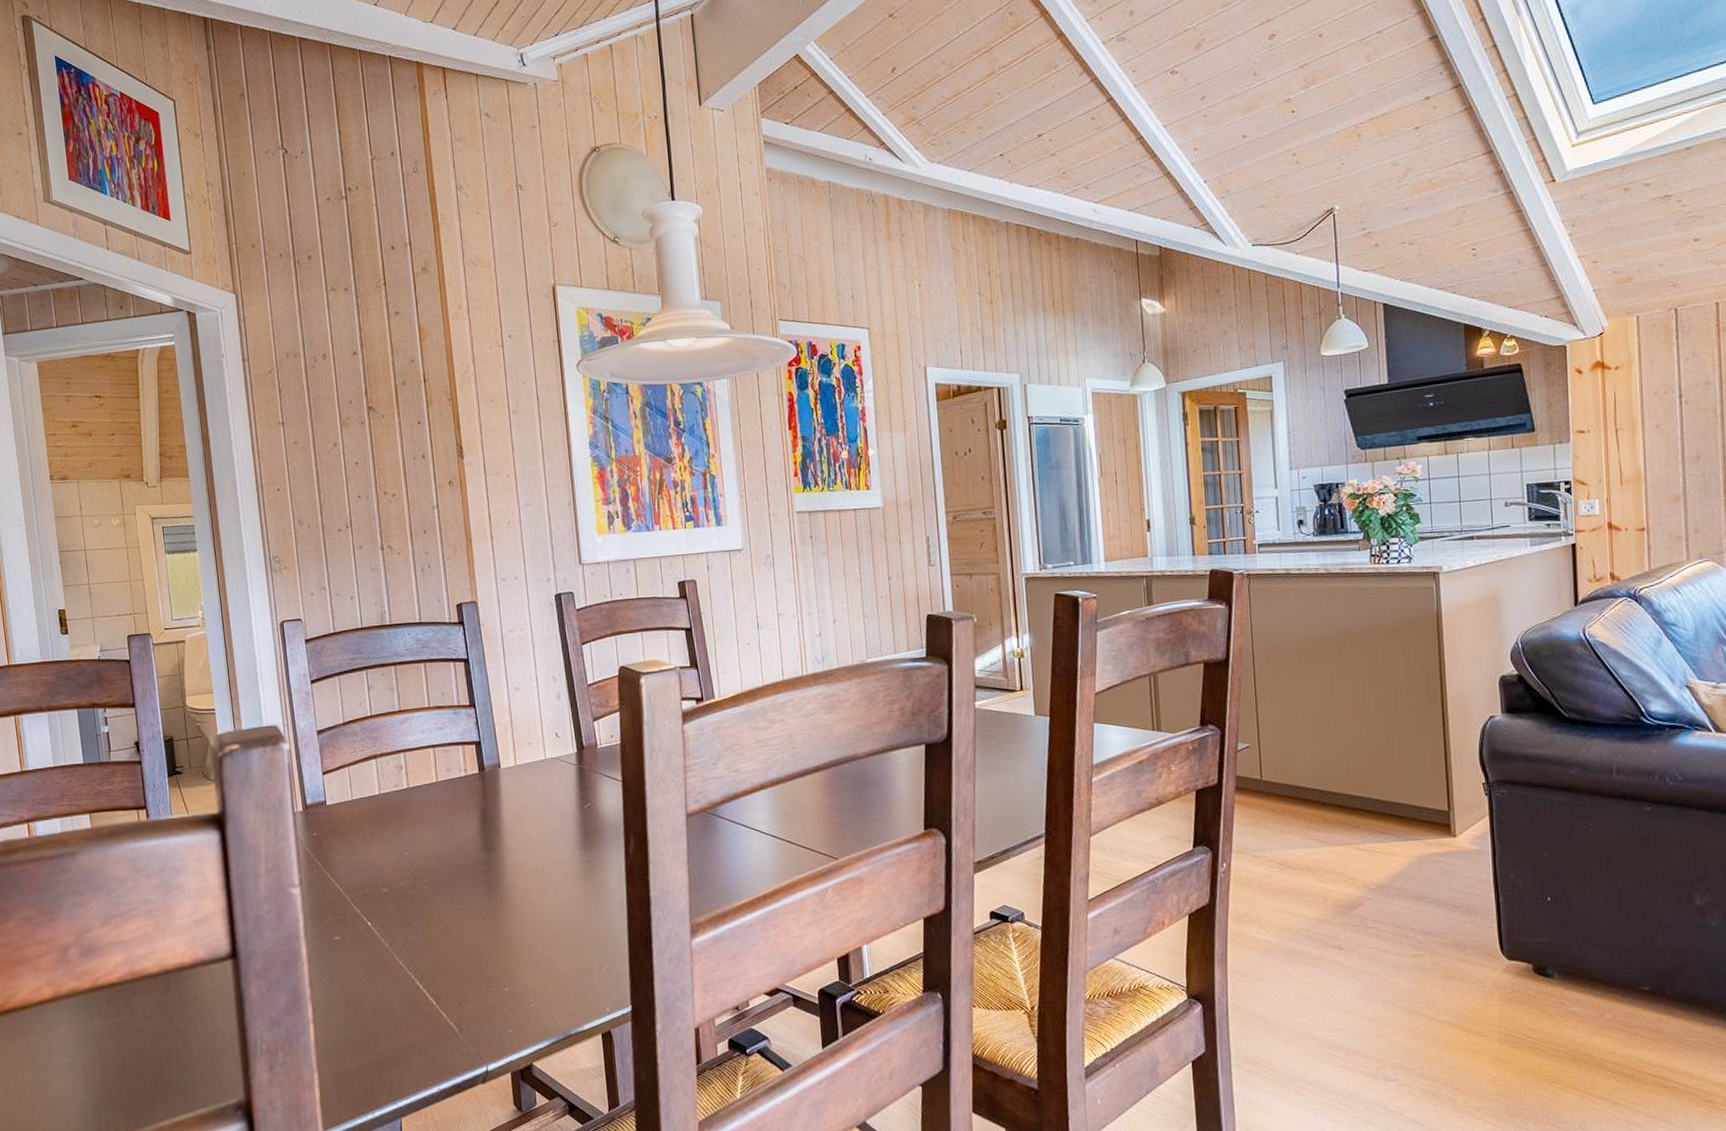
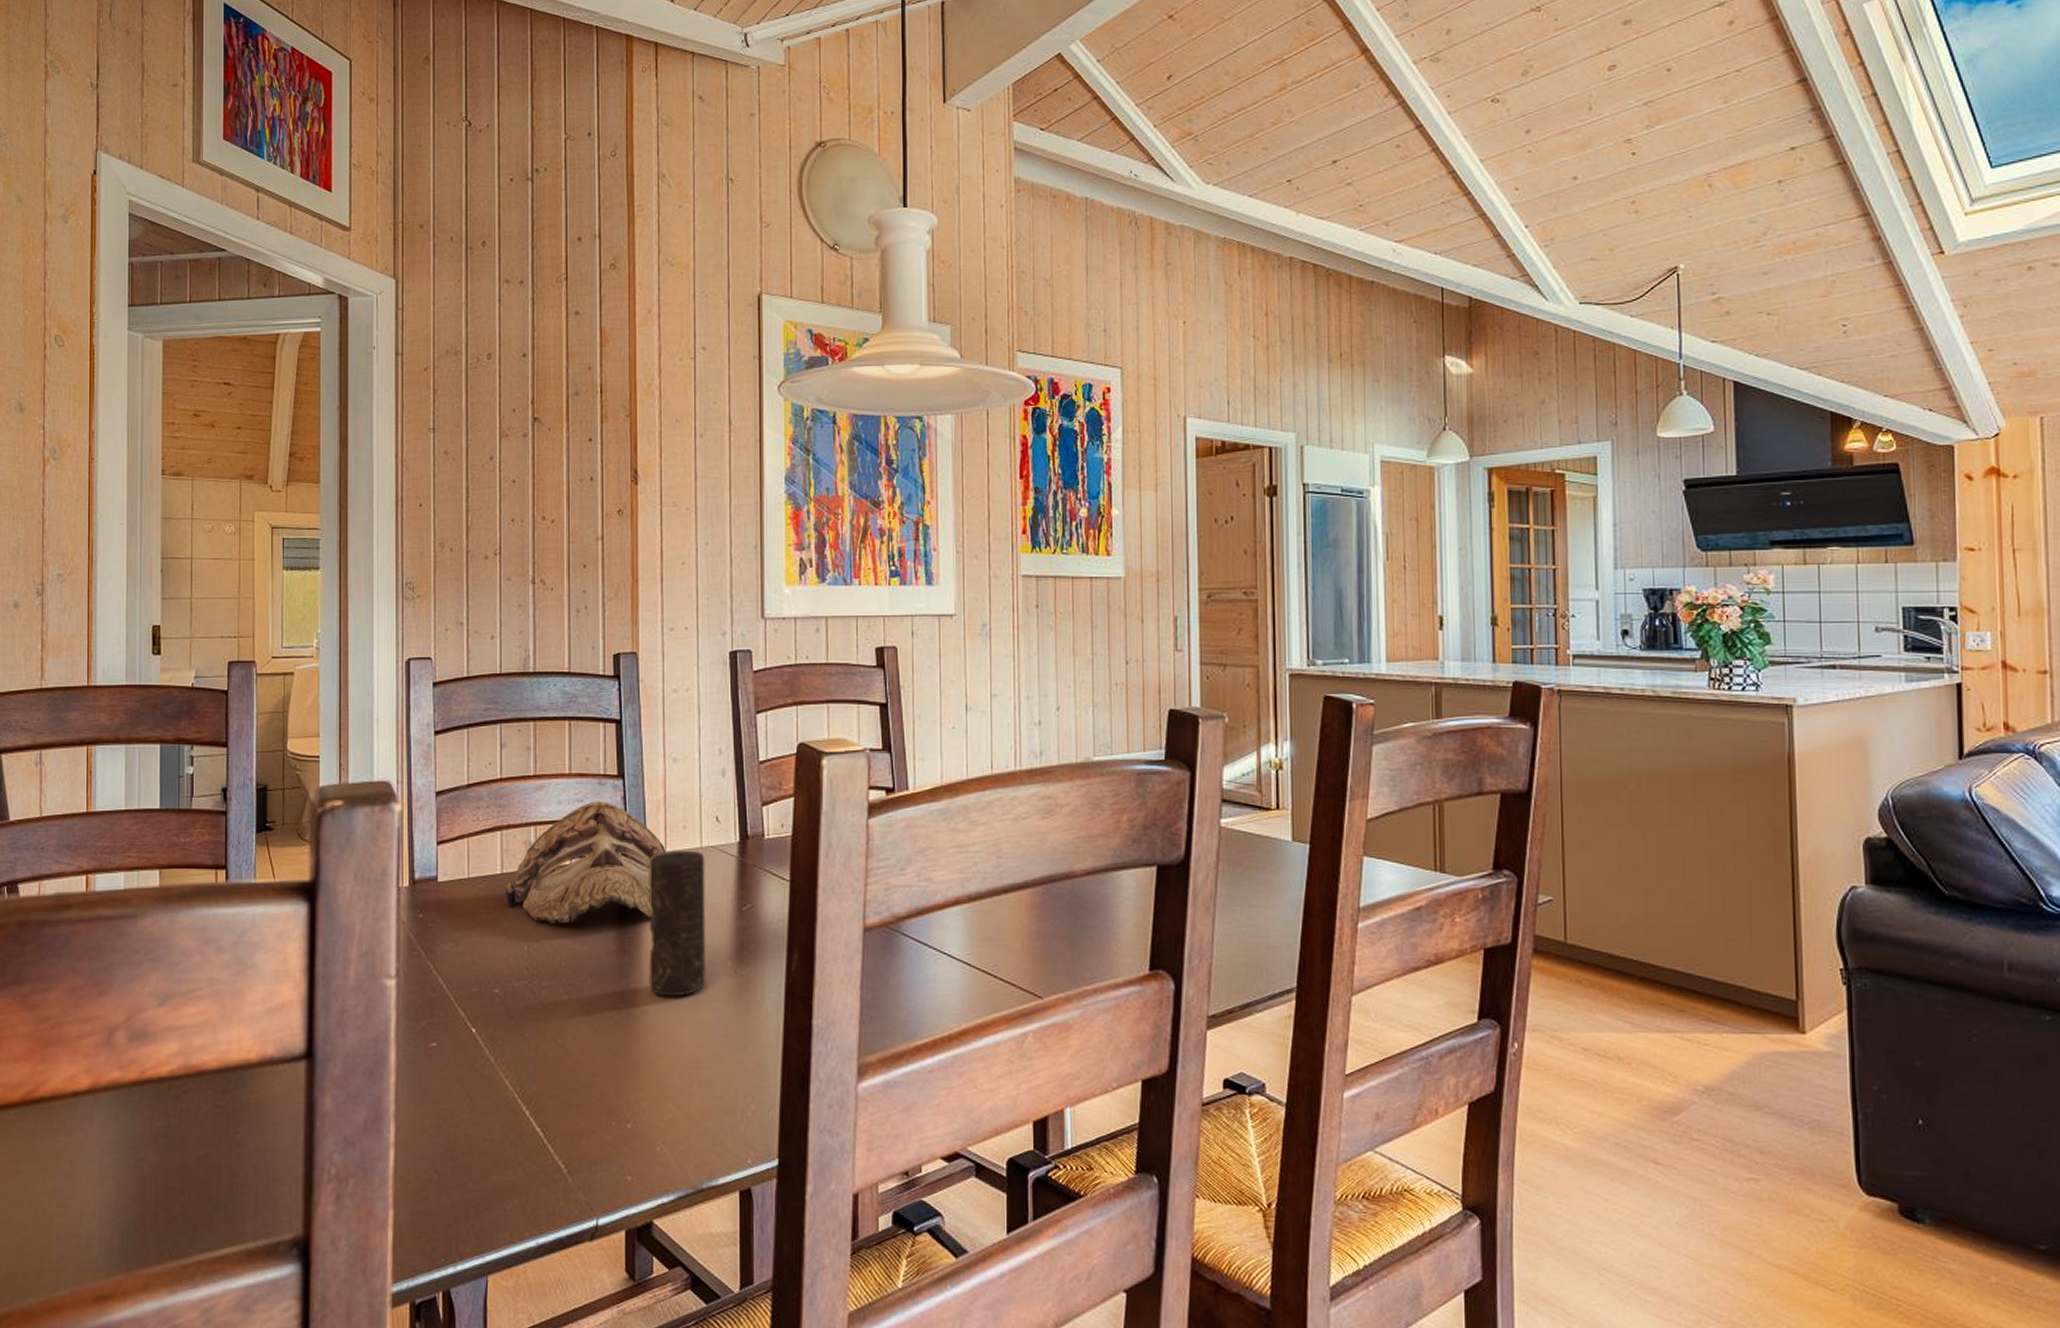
animal skull: none [384,727,517,832] -> present [505,801,666,924]
candle: none [502,762,559,884] -> present [649,850,706,997]

